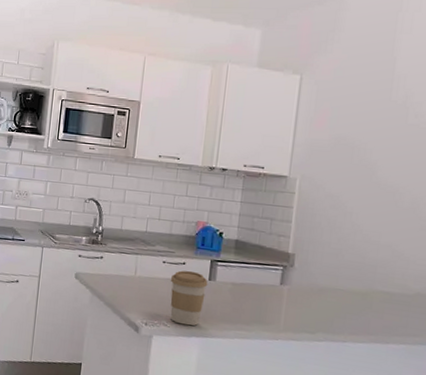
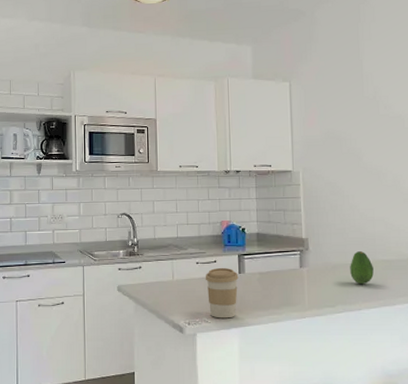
fruit: none [339,277,369,315] -> present [350,251,374,285]

